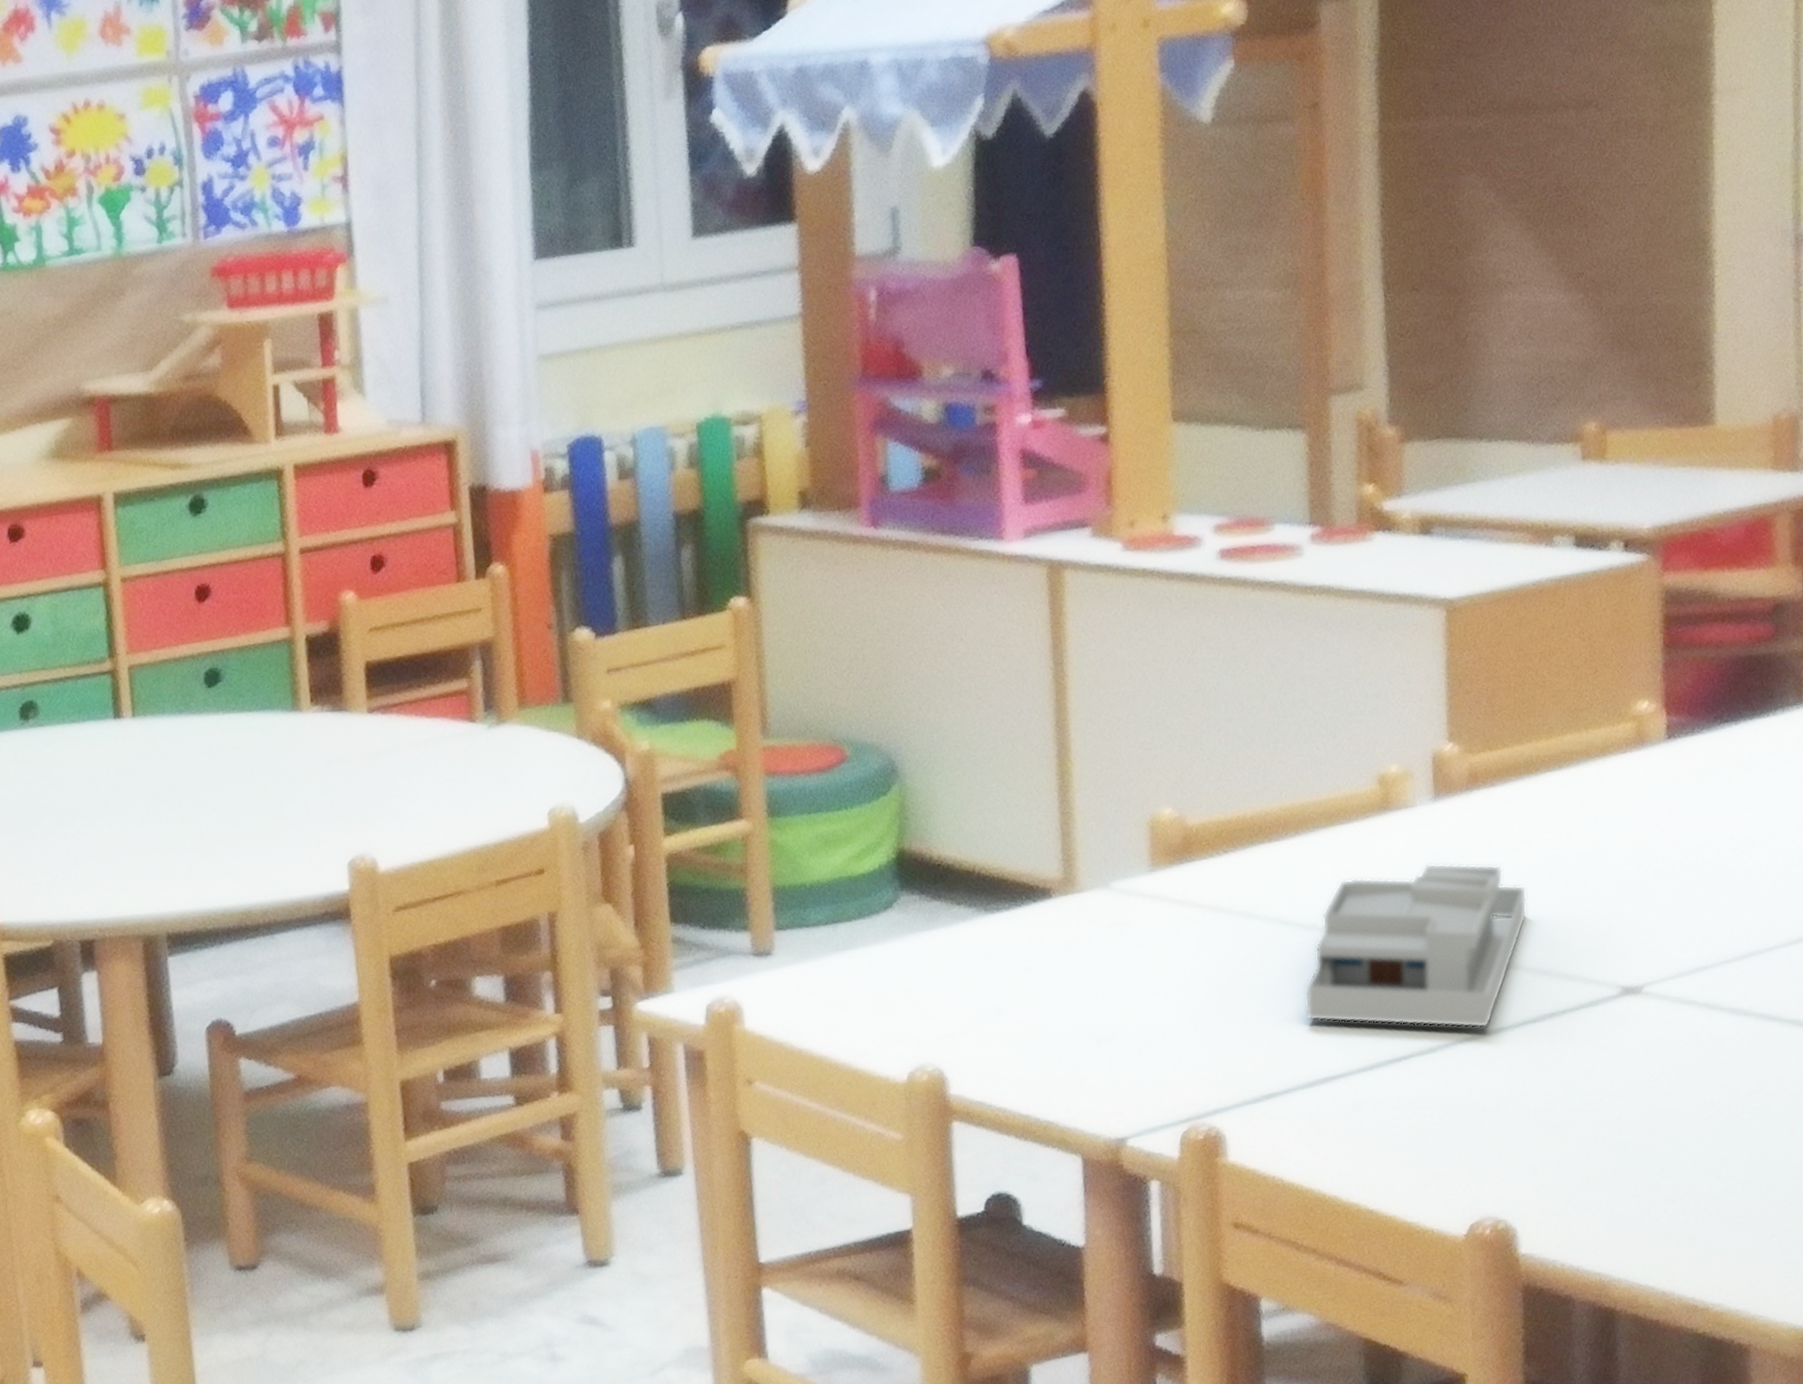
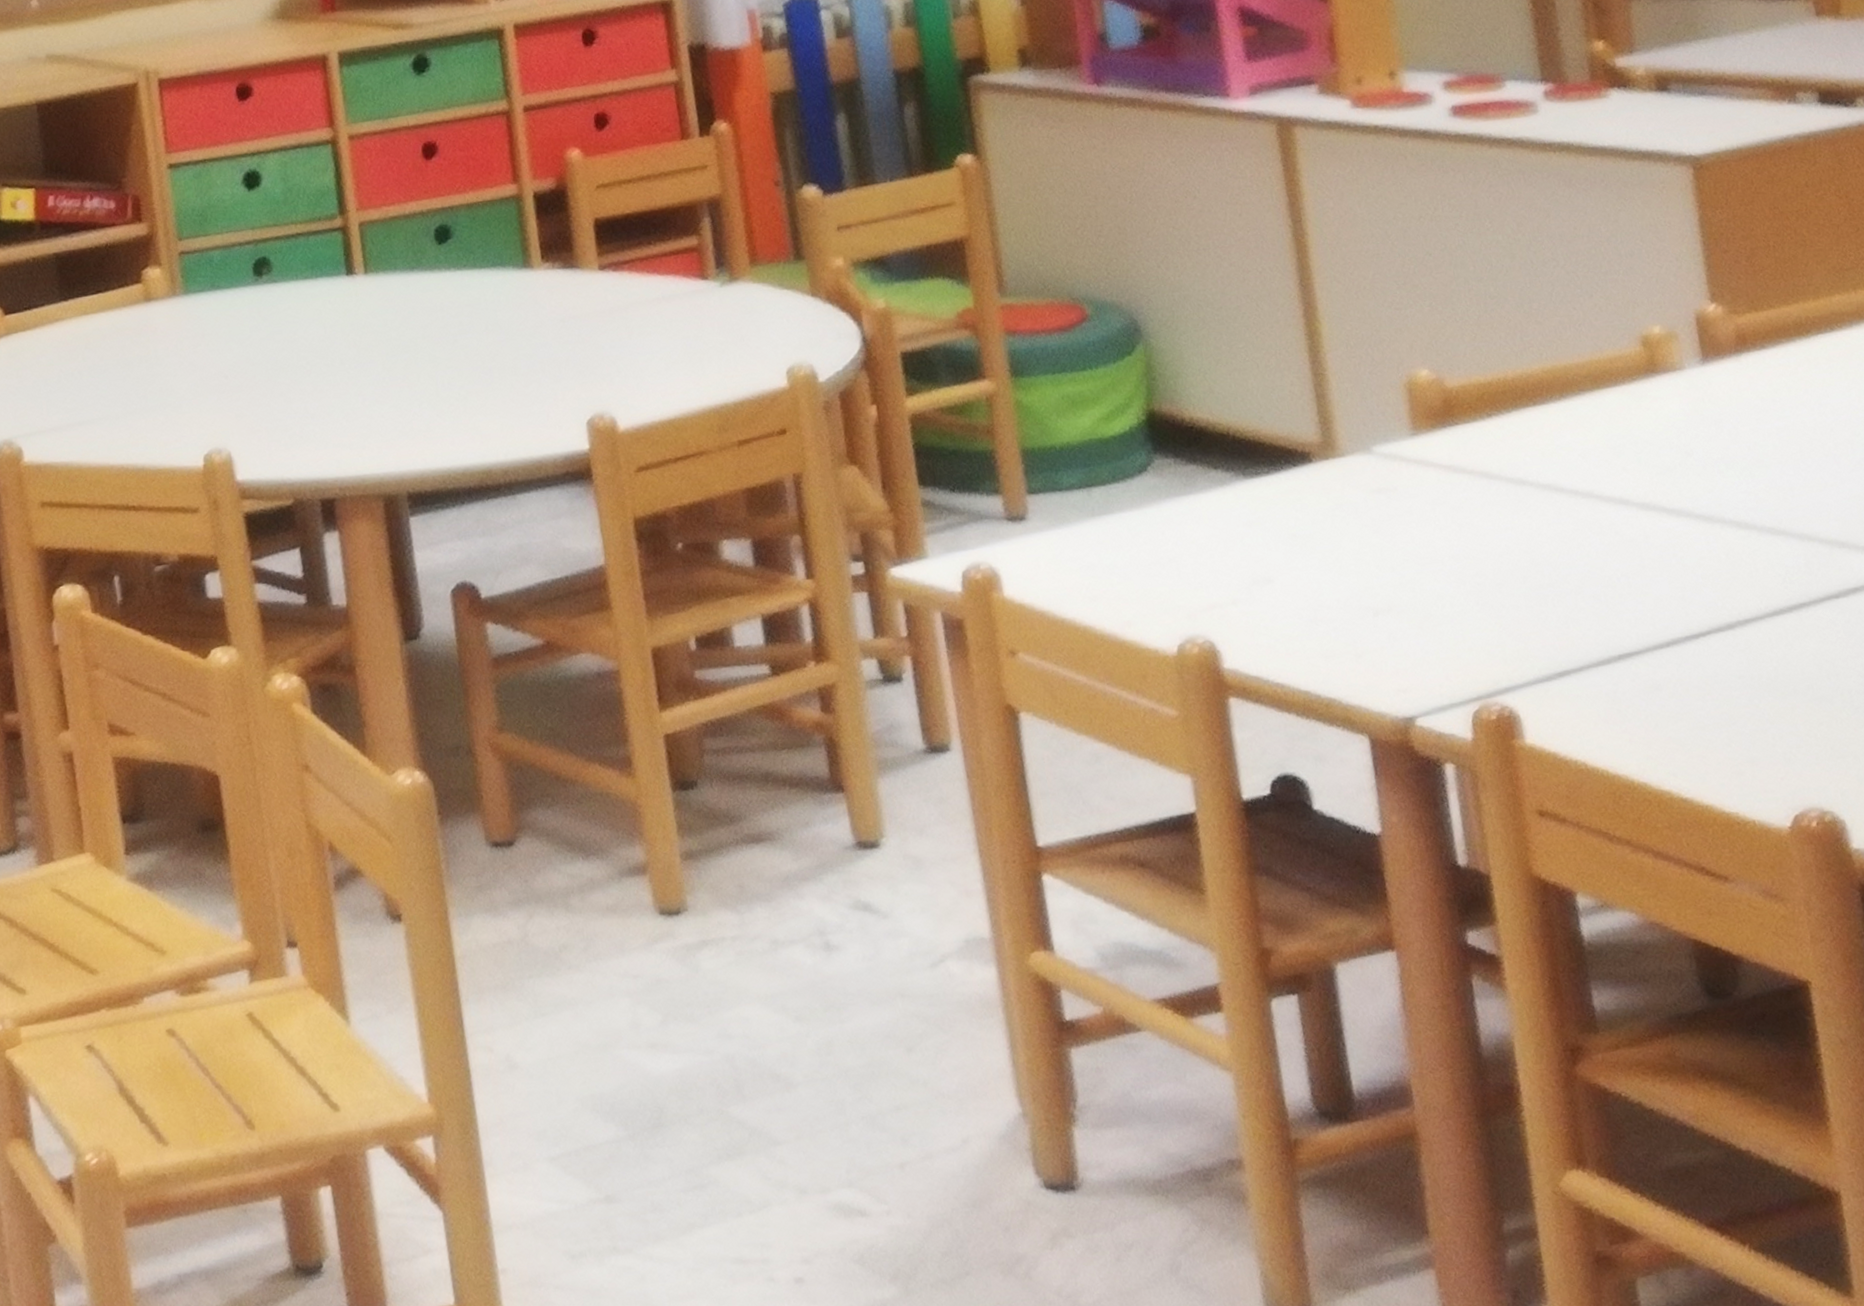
desk organizer: present [1305,863,1528,1029] -> none [1588,428,1816,604]

